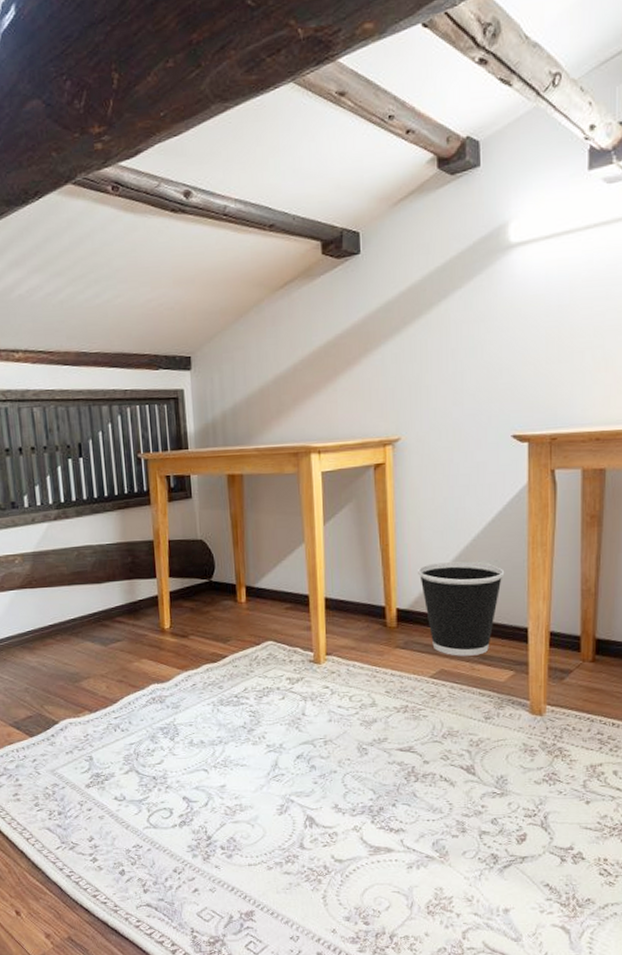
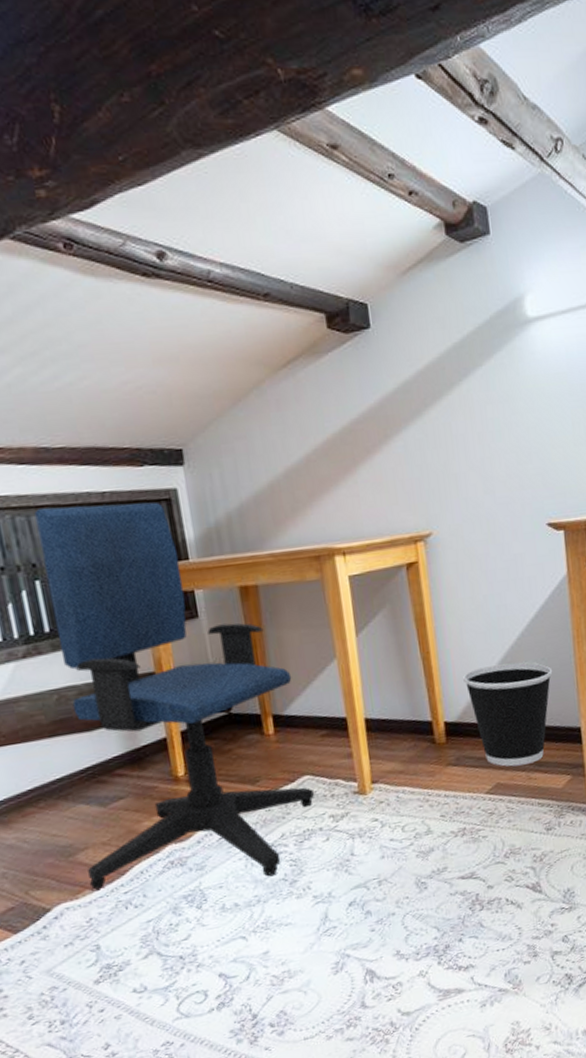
office chair: none [72,399,275,723] -> present [34,501,314,890]

